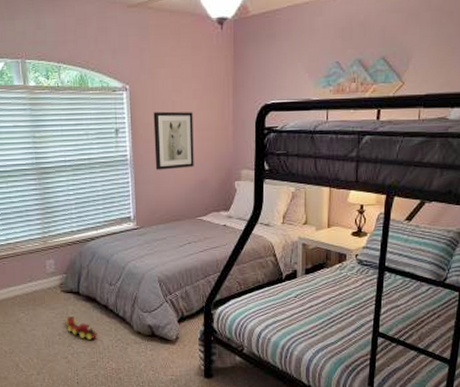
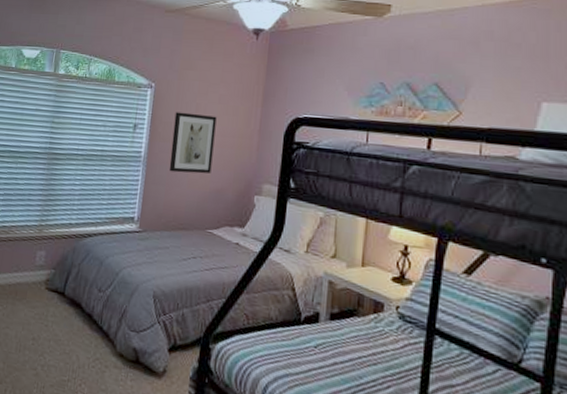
toy train: present [65,315,99,340] -> none [42,318,76,353]

